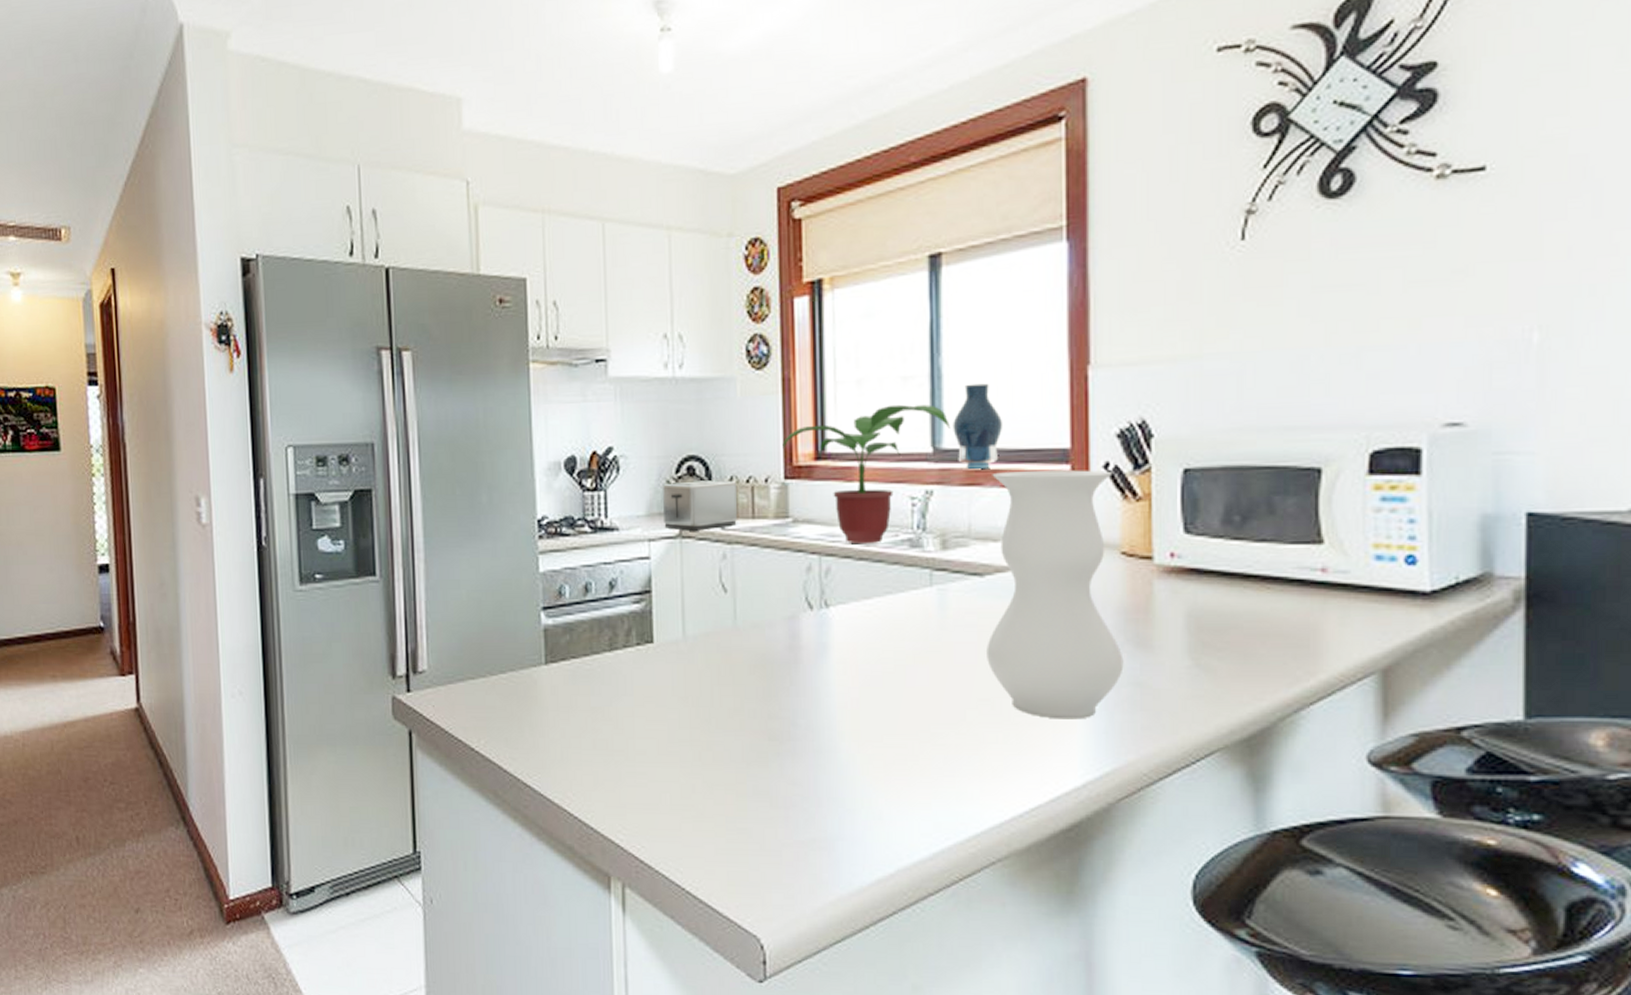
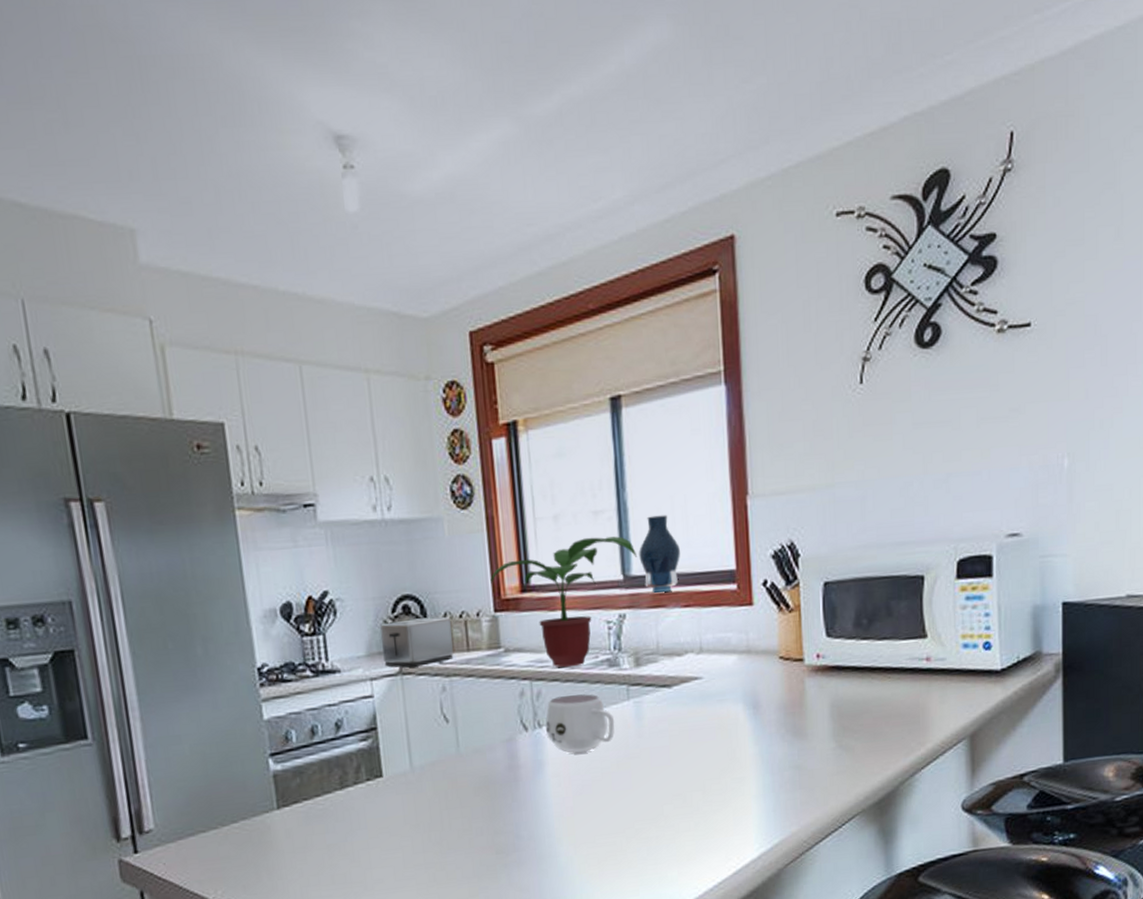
mug: none [832,575,914,640] -> present [545,694,615,754]
vase: present [987,470,1124,720] -> none [674,587,785,805]

